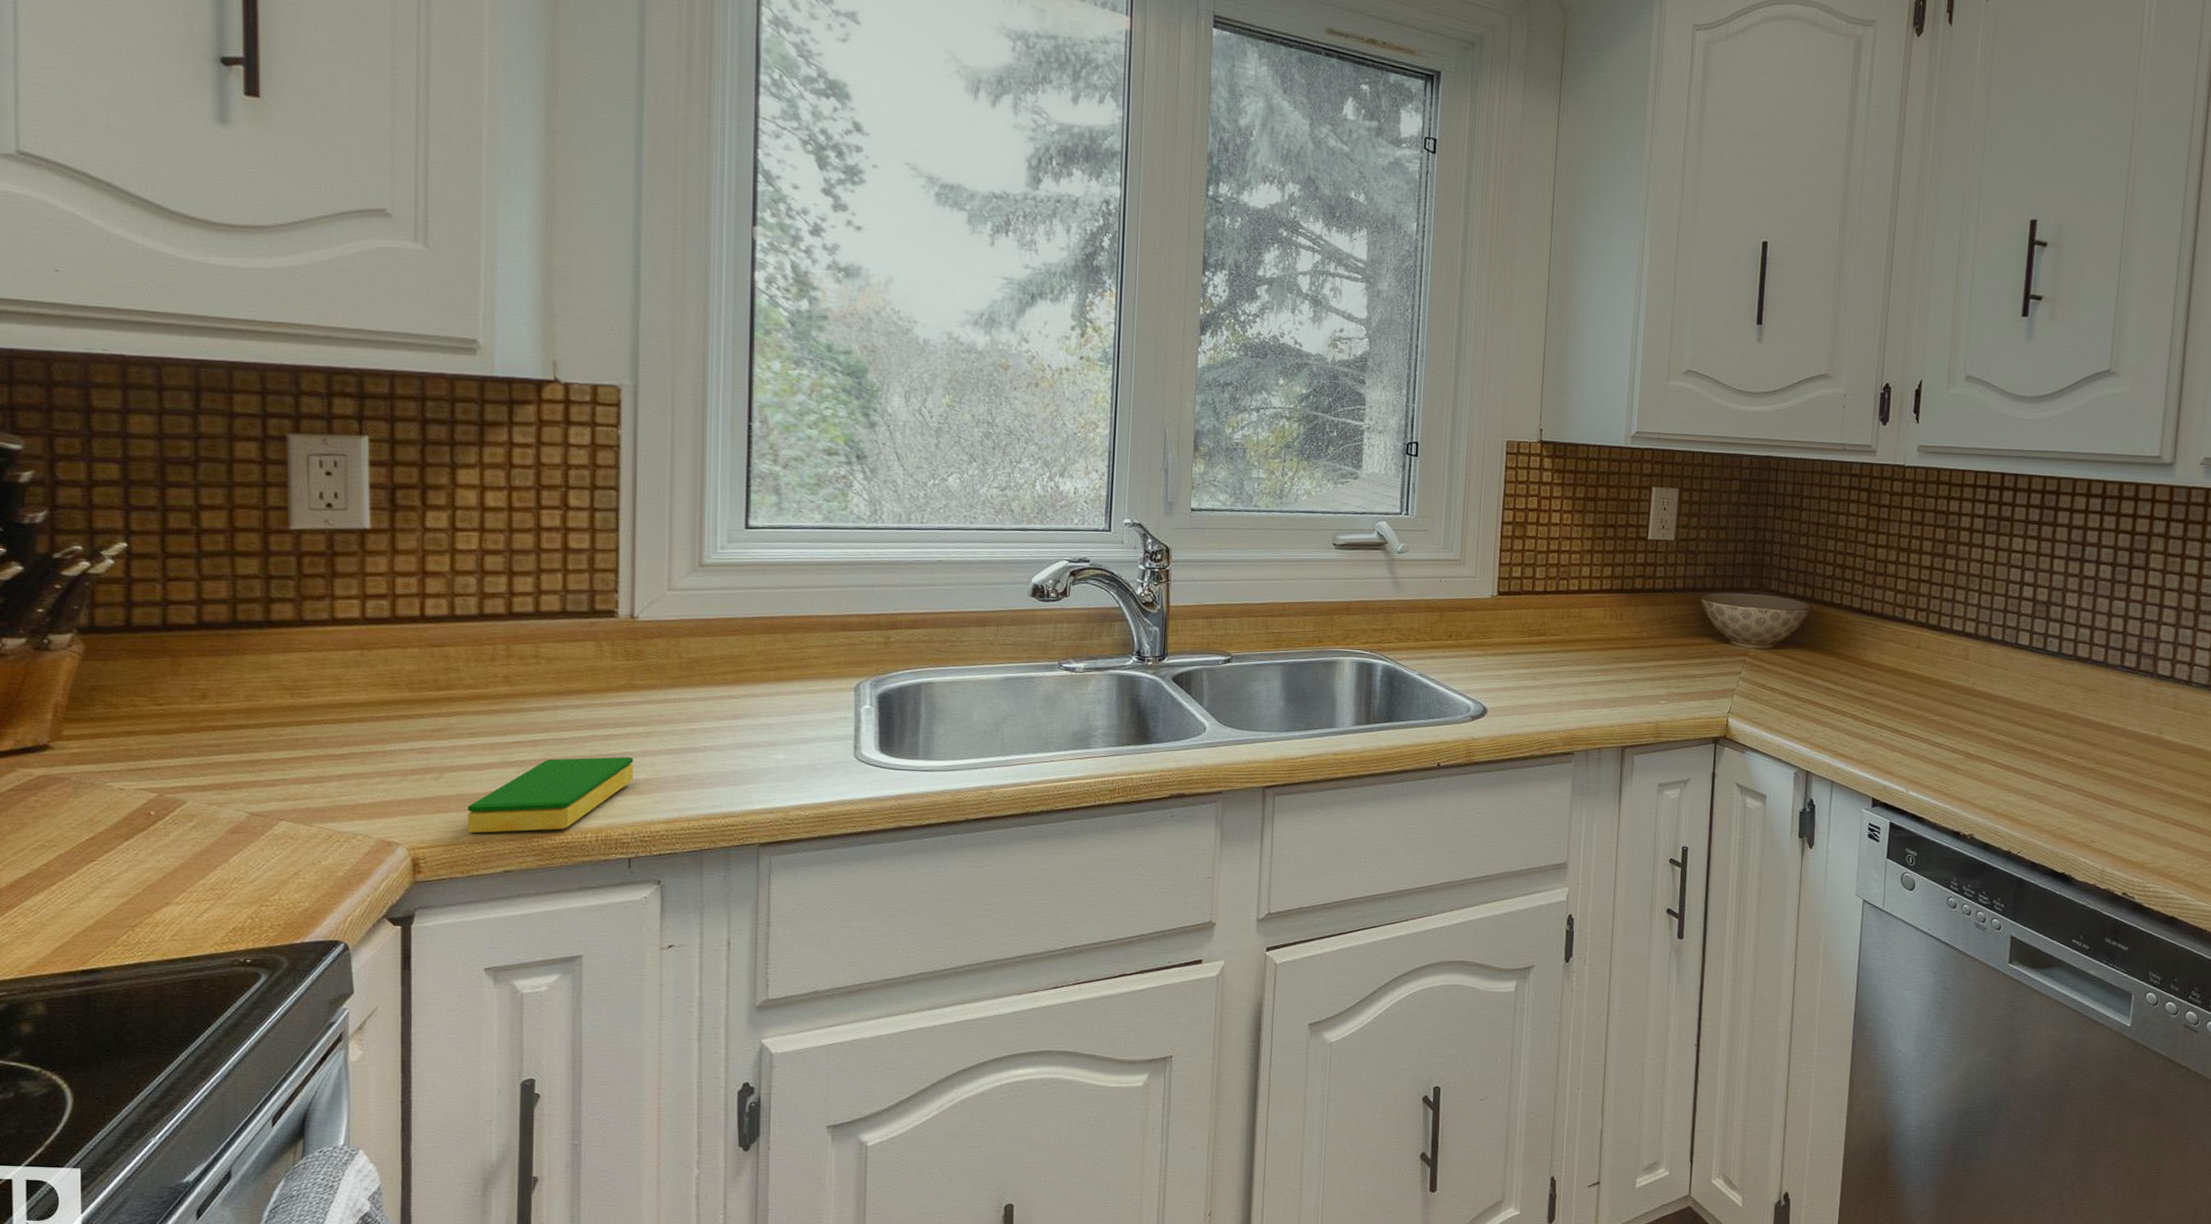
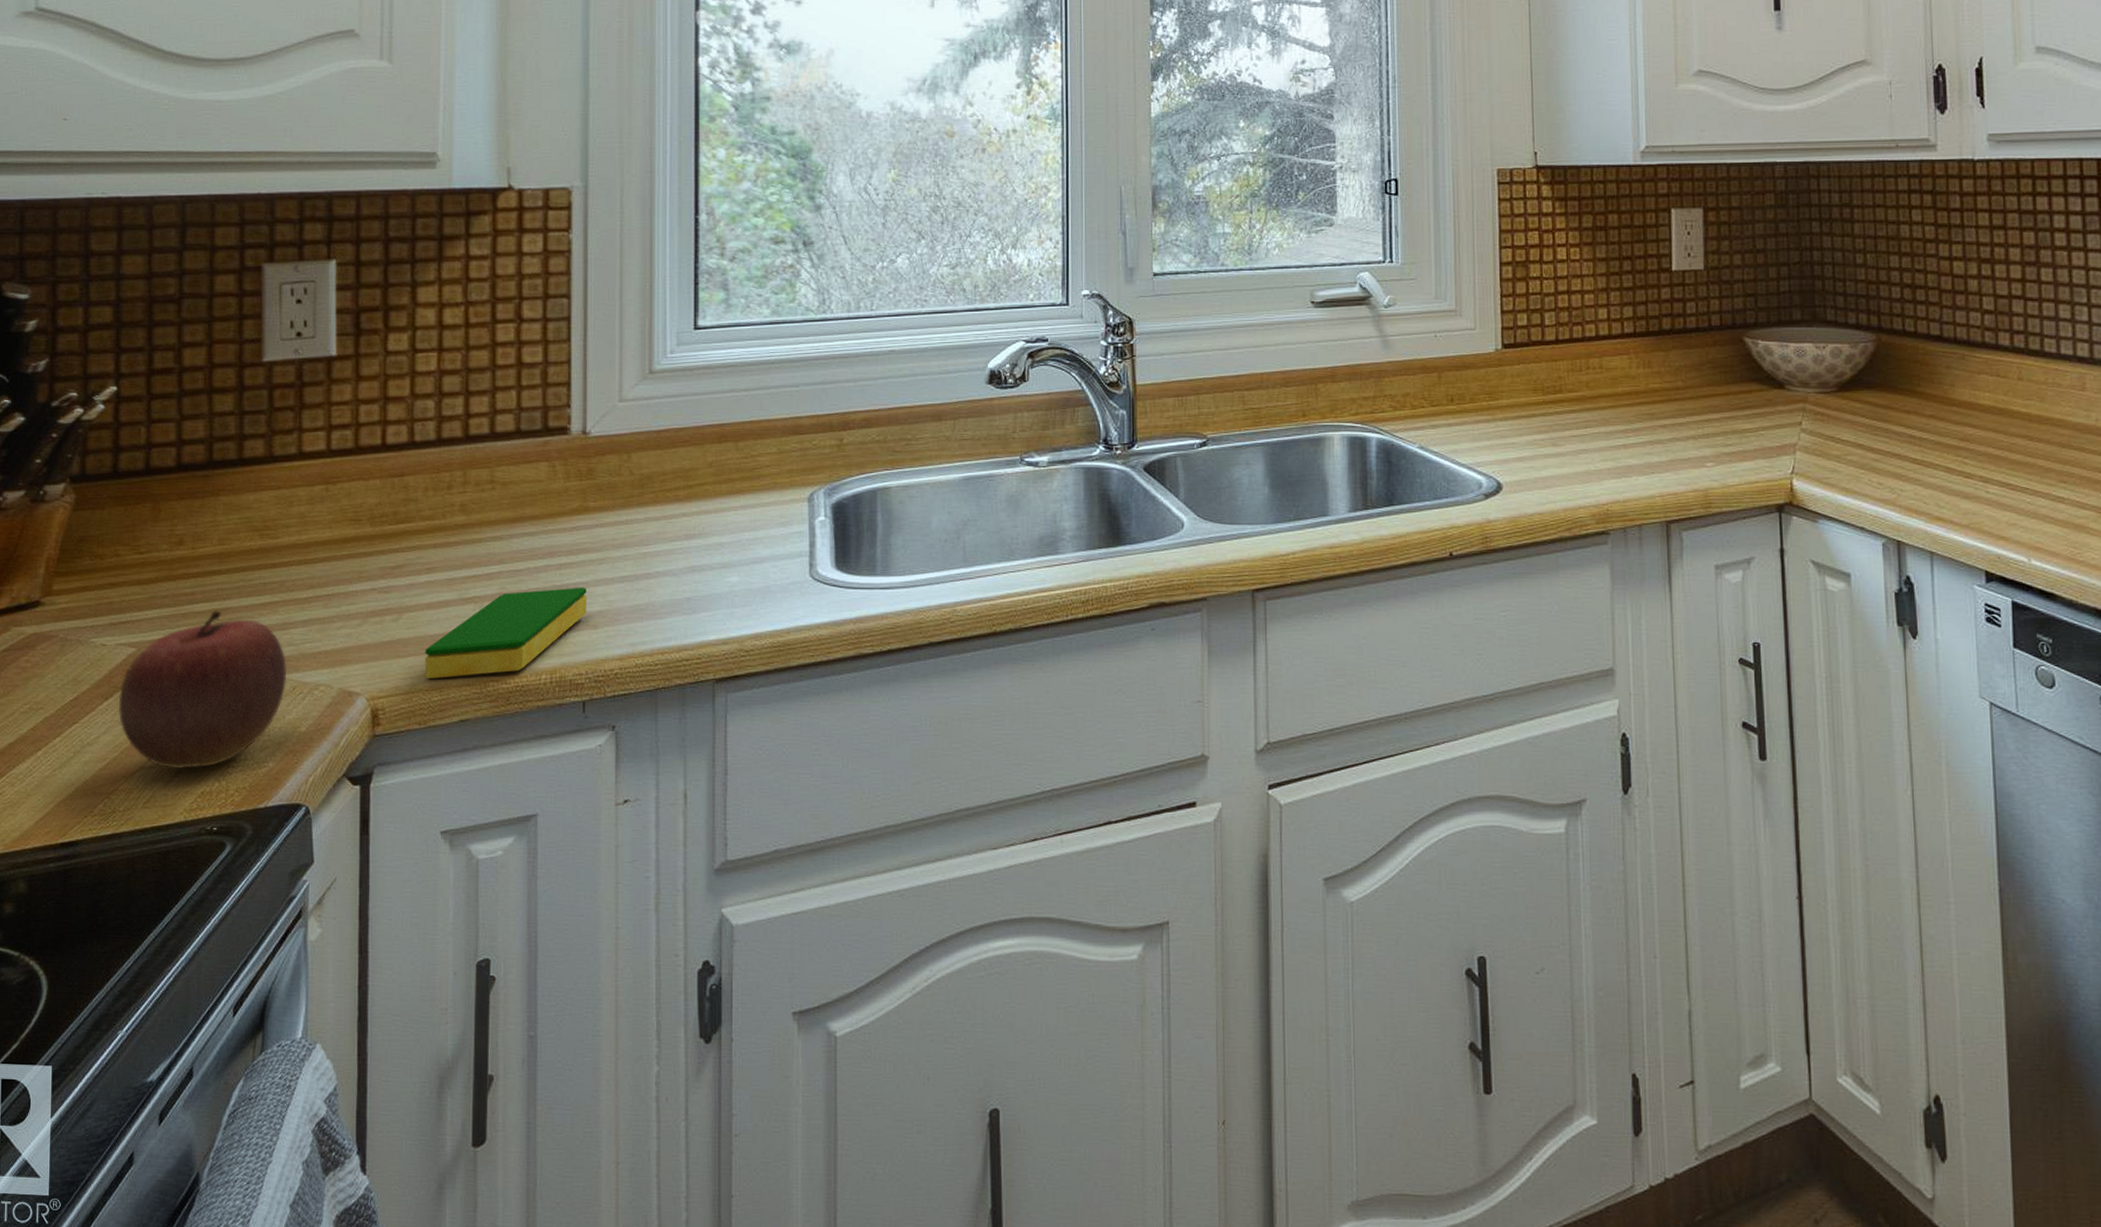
apple: none [140,761,323,907] -> present [118,610,287,770]

